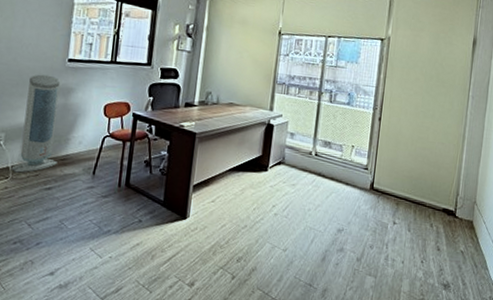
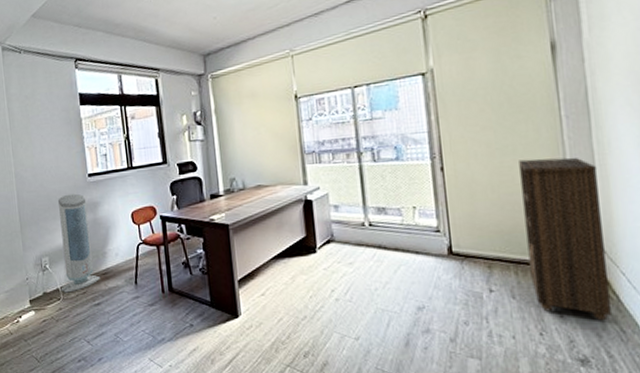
bookshelf: none [424,123,484,256] -> present [519,157,611,321]

